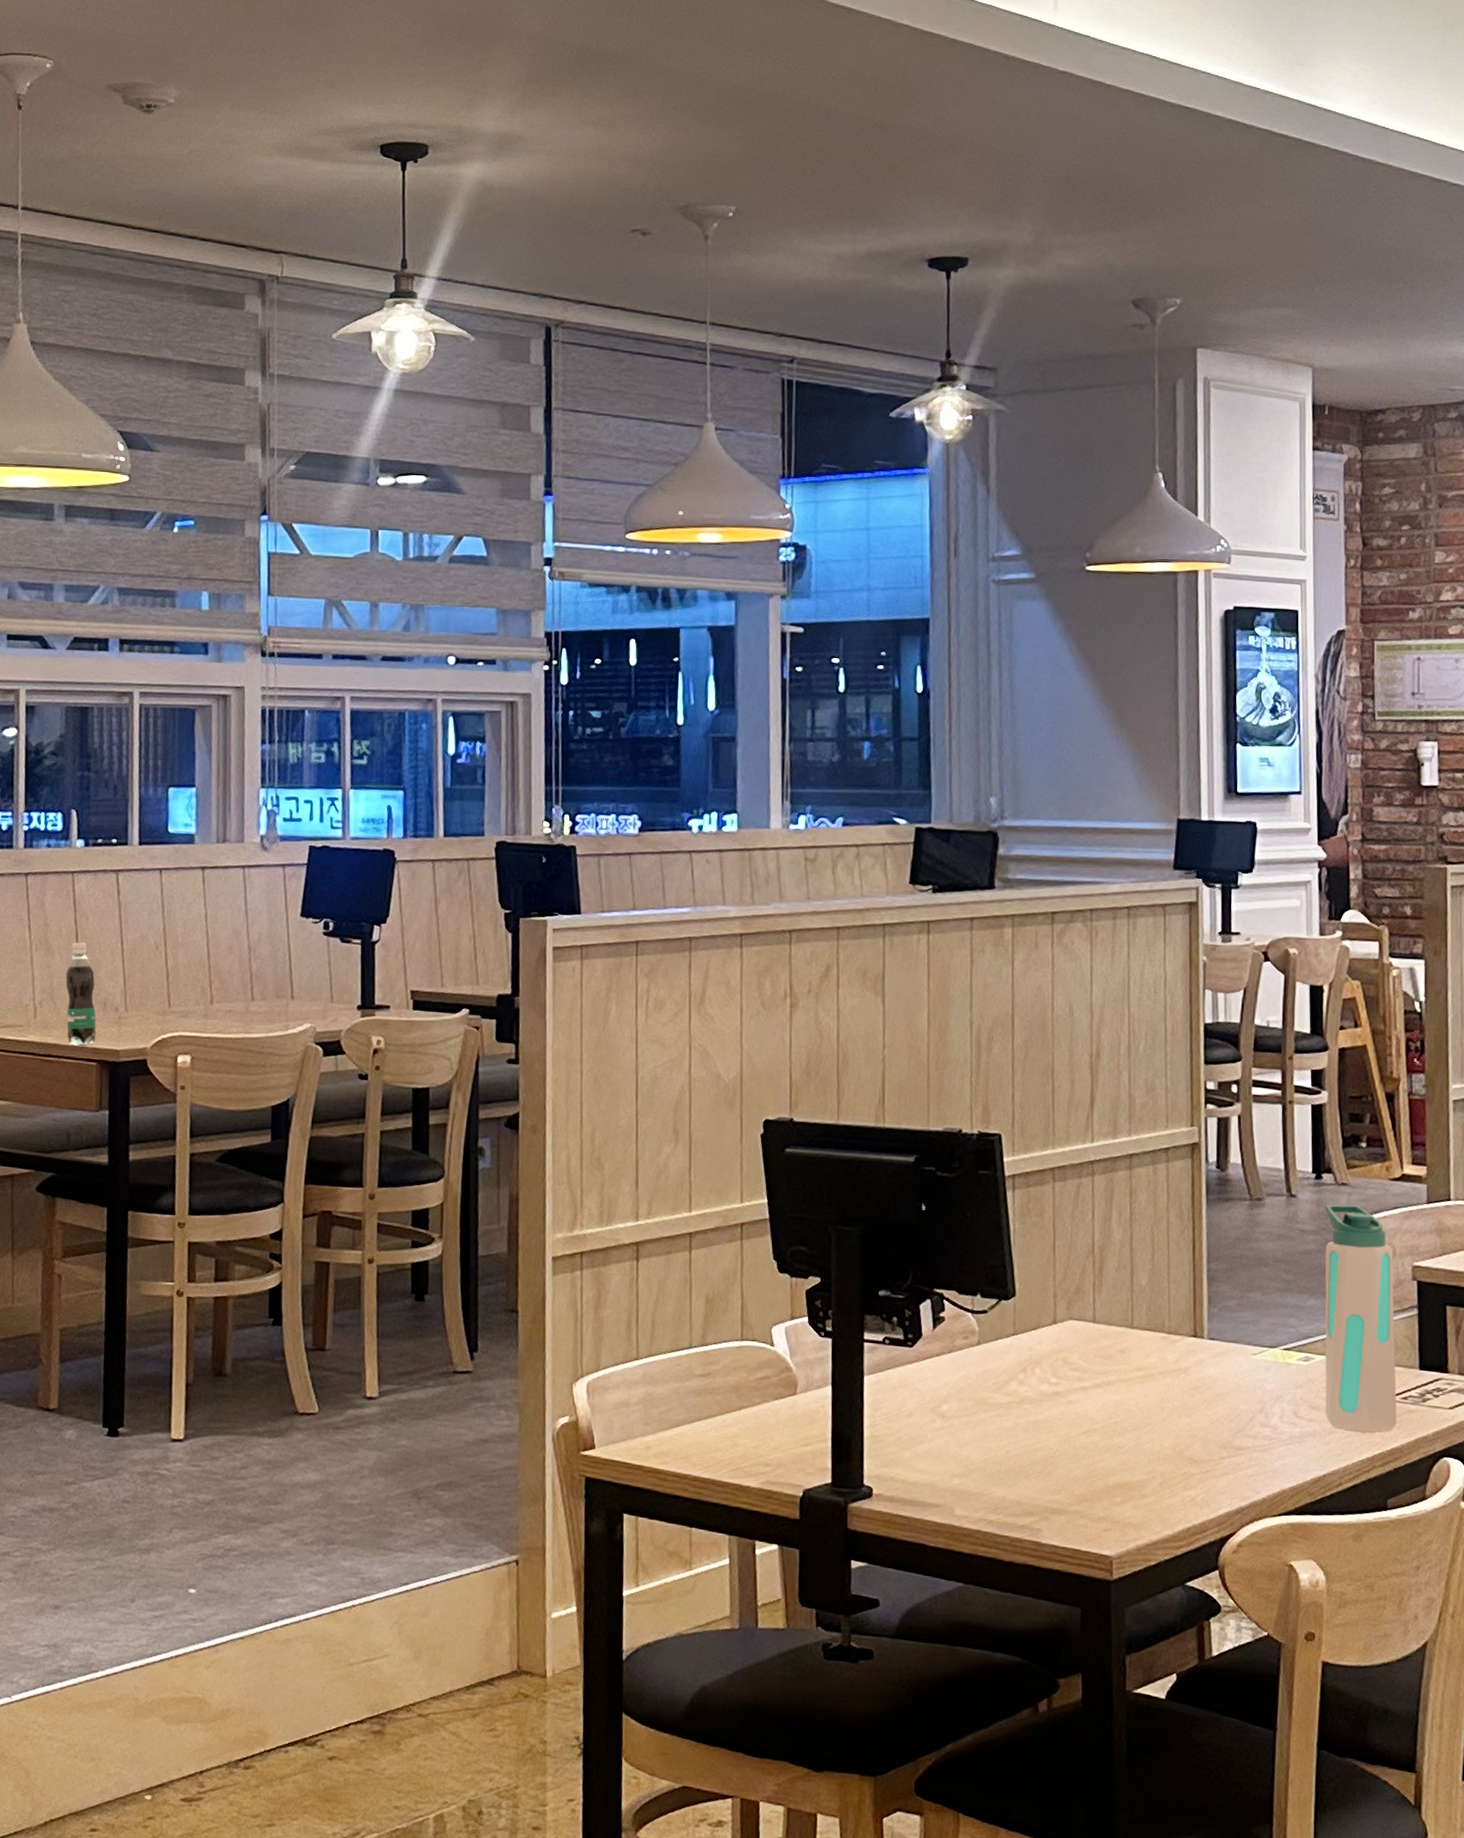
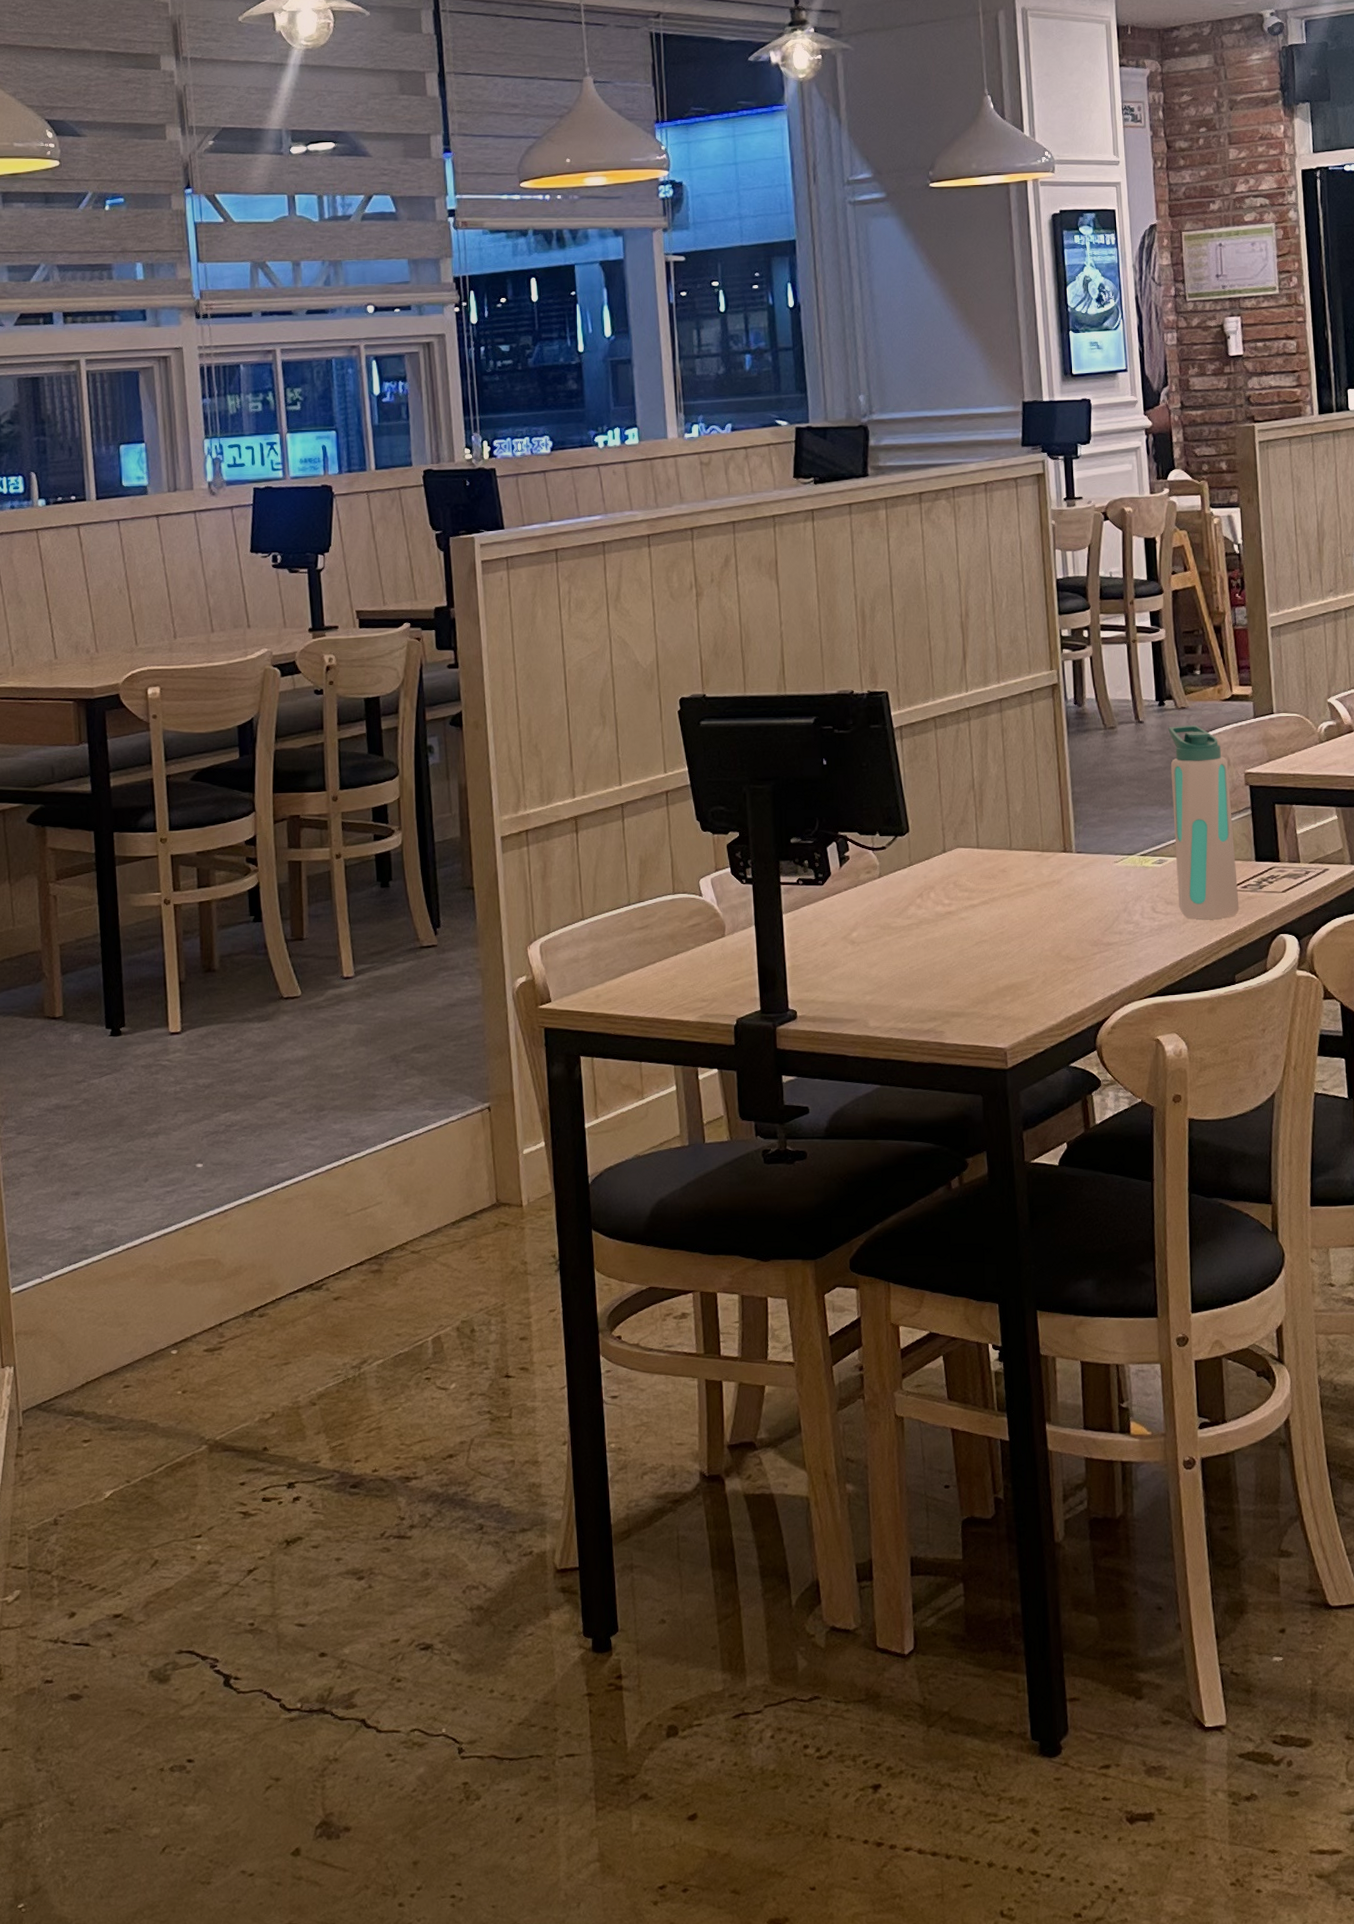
bottle: present [65,942,97,1045] -> none [38,593,71,687]

